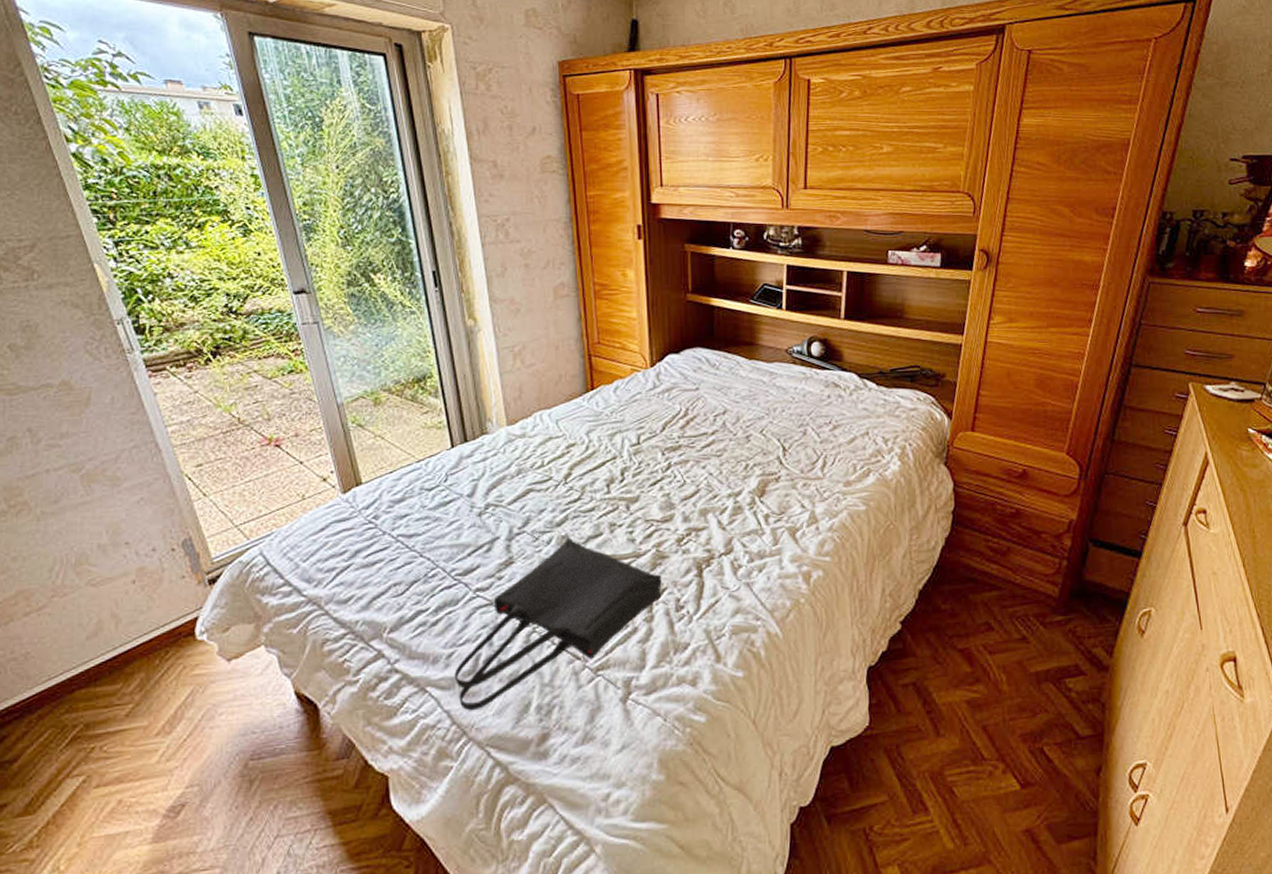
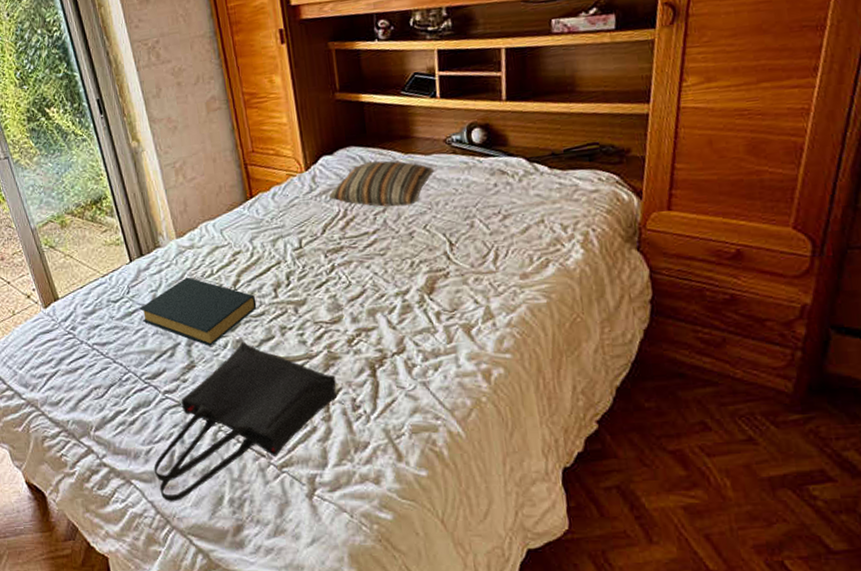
hardback book: none [457,467,587,541] -> present [139,277,257,346]
pillow: none [671,363,775,410] -> present [328,160,435,207]

